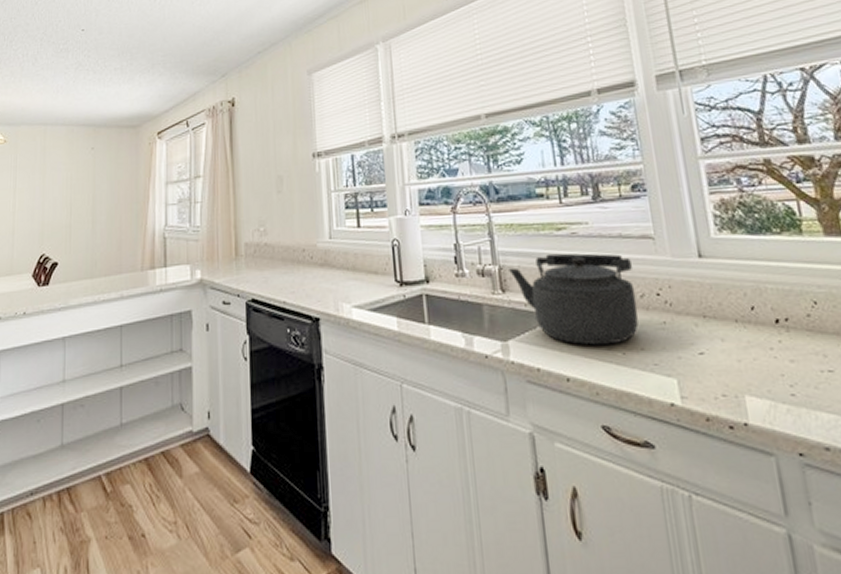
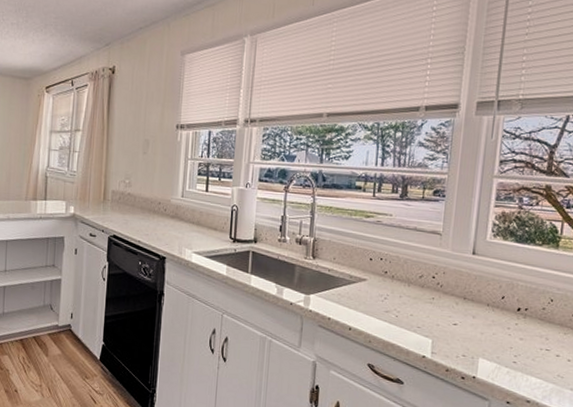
kettle: present [507,253,639,346] -> none [320,234,420,309]

